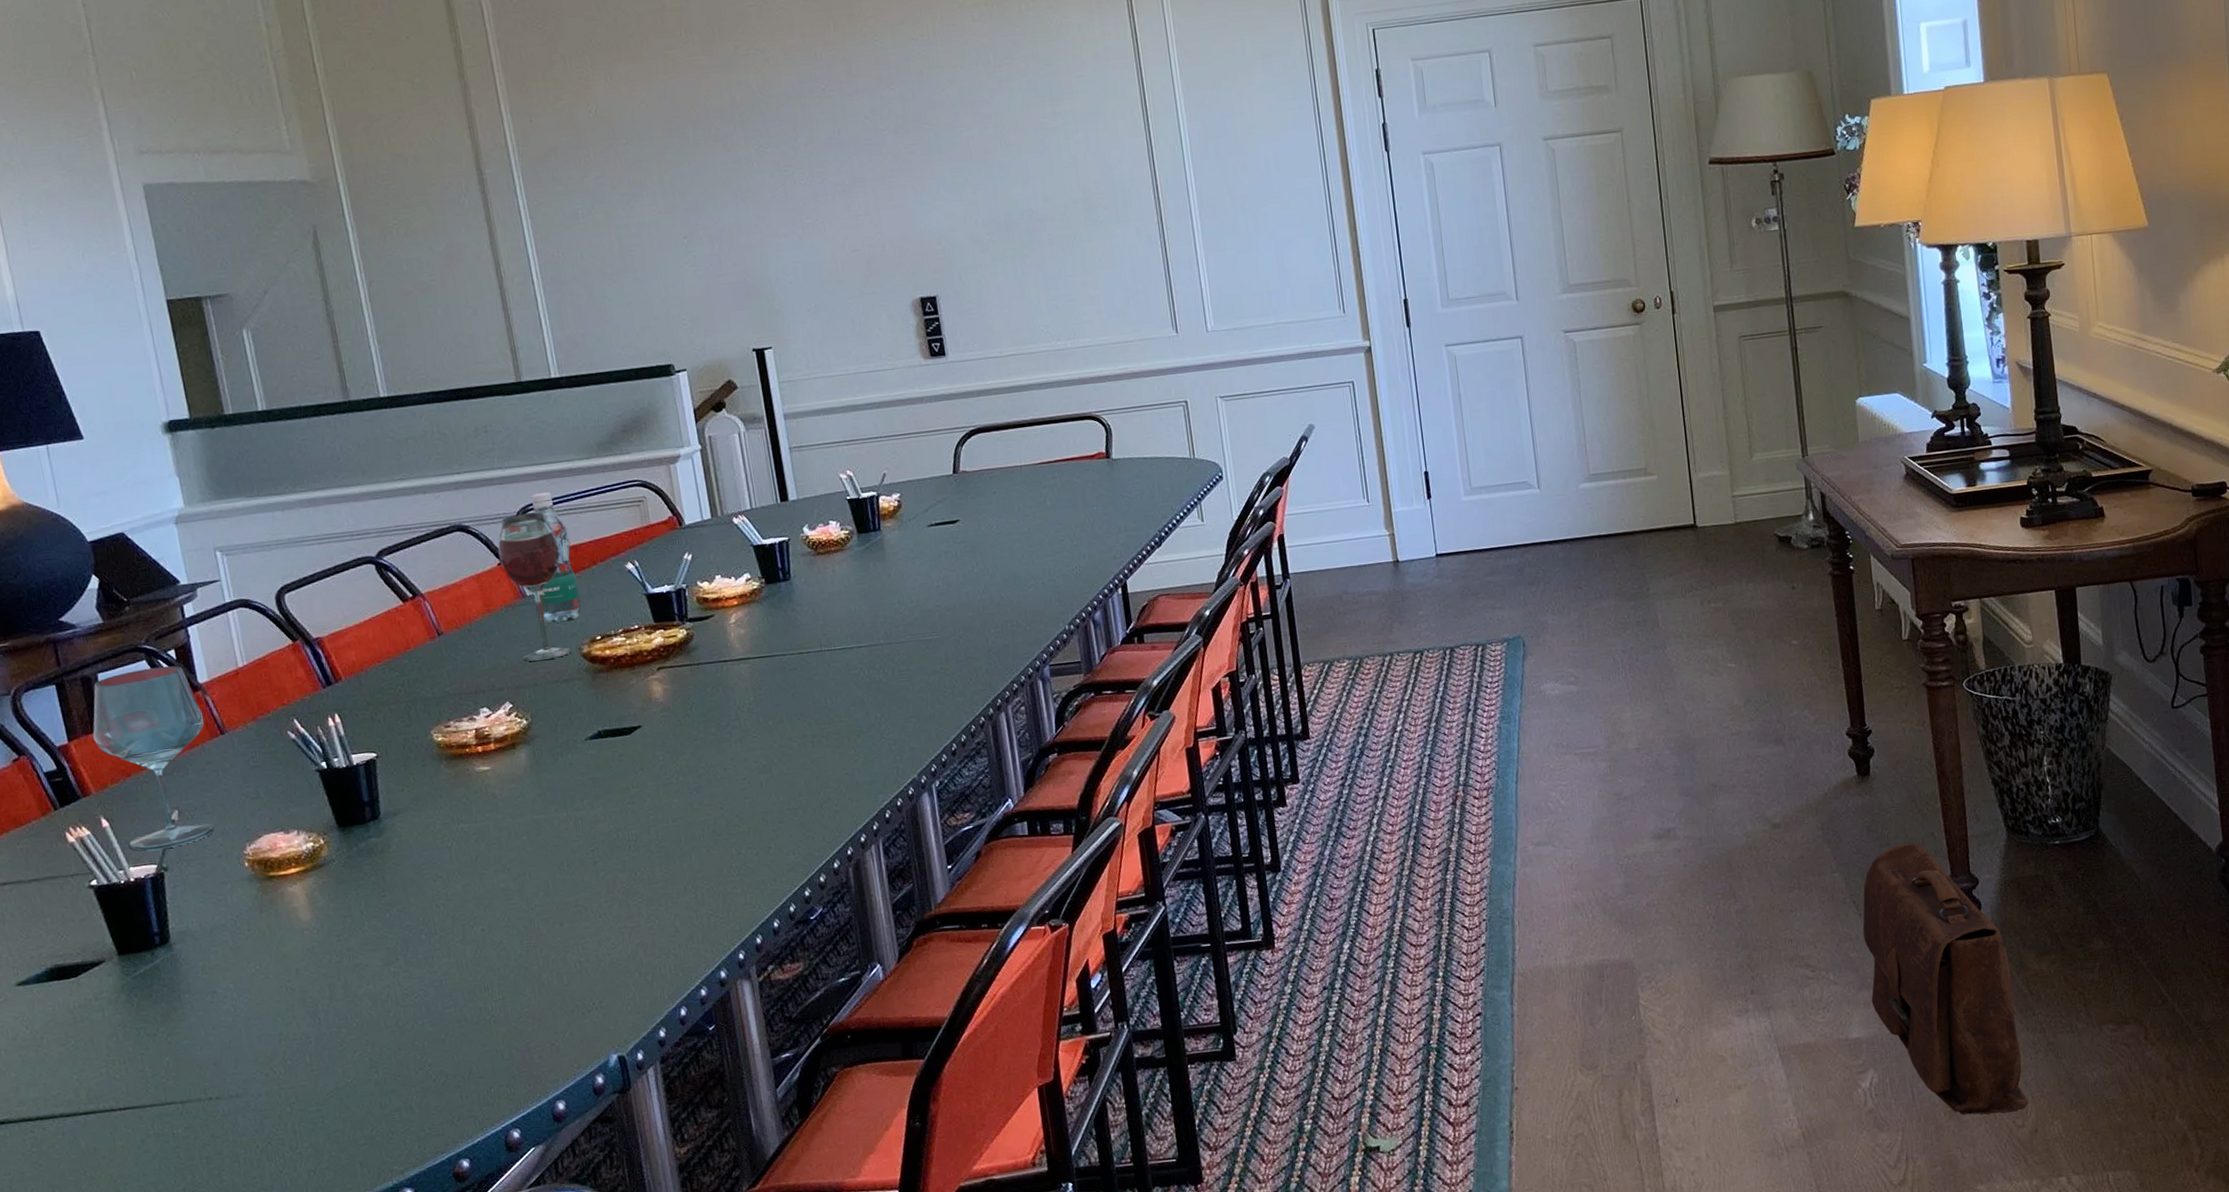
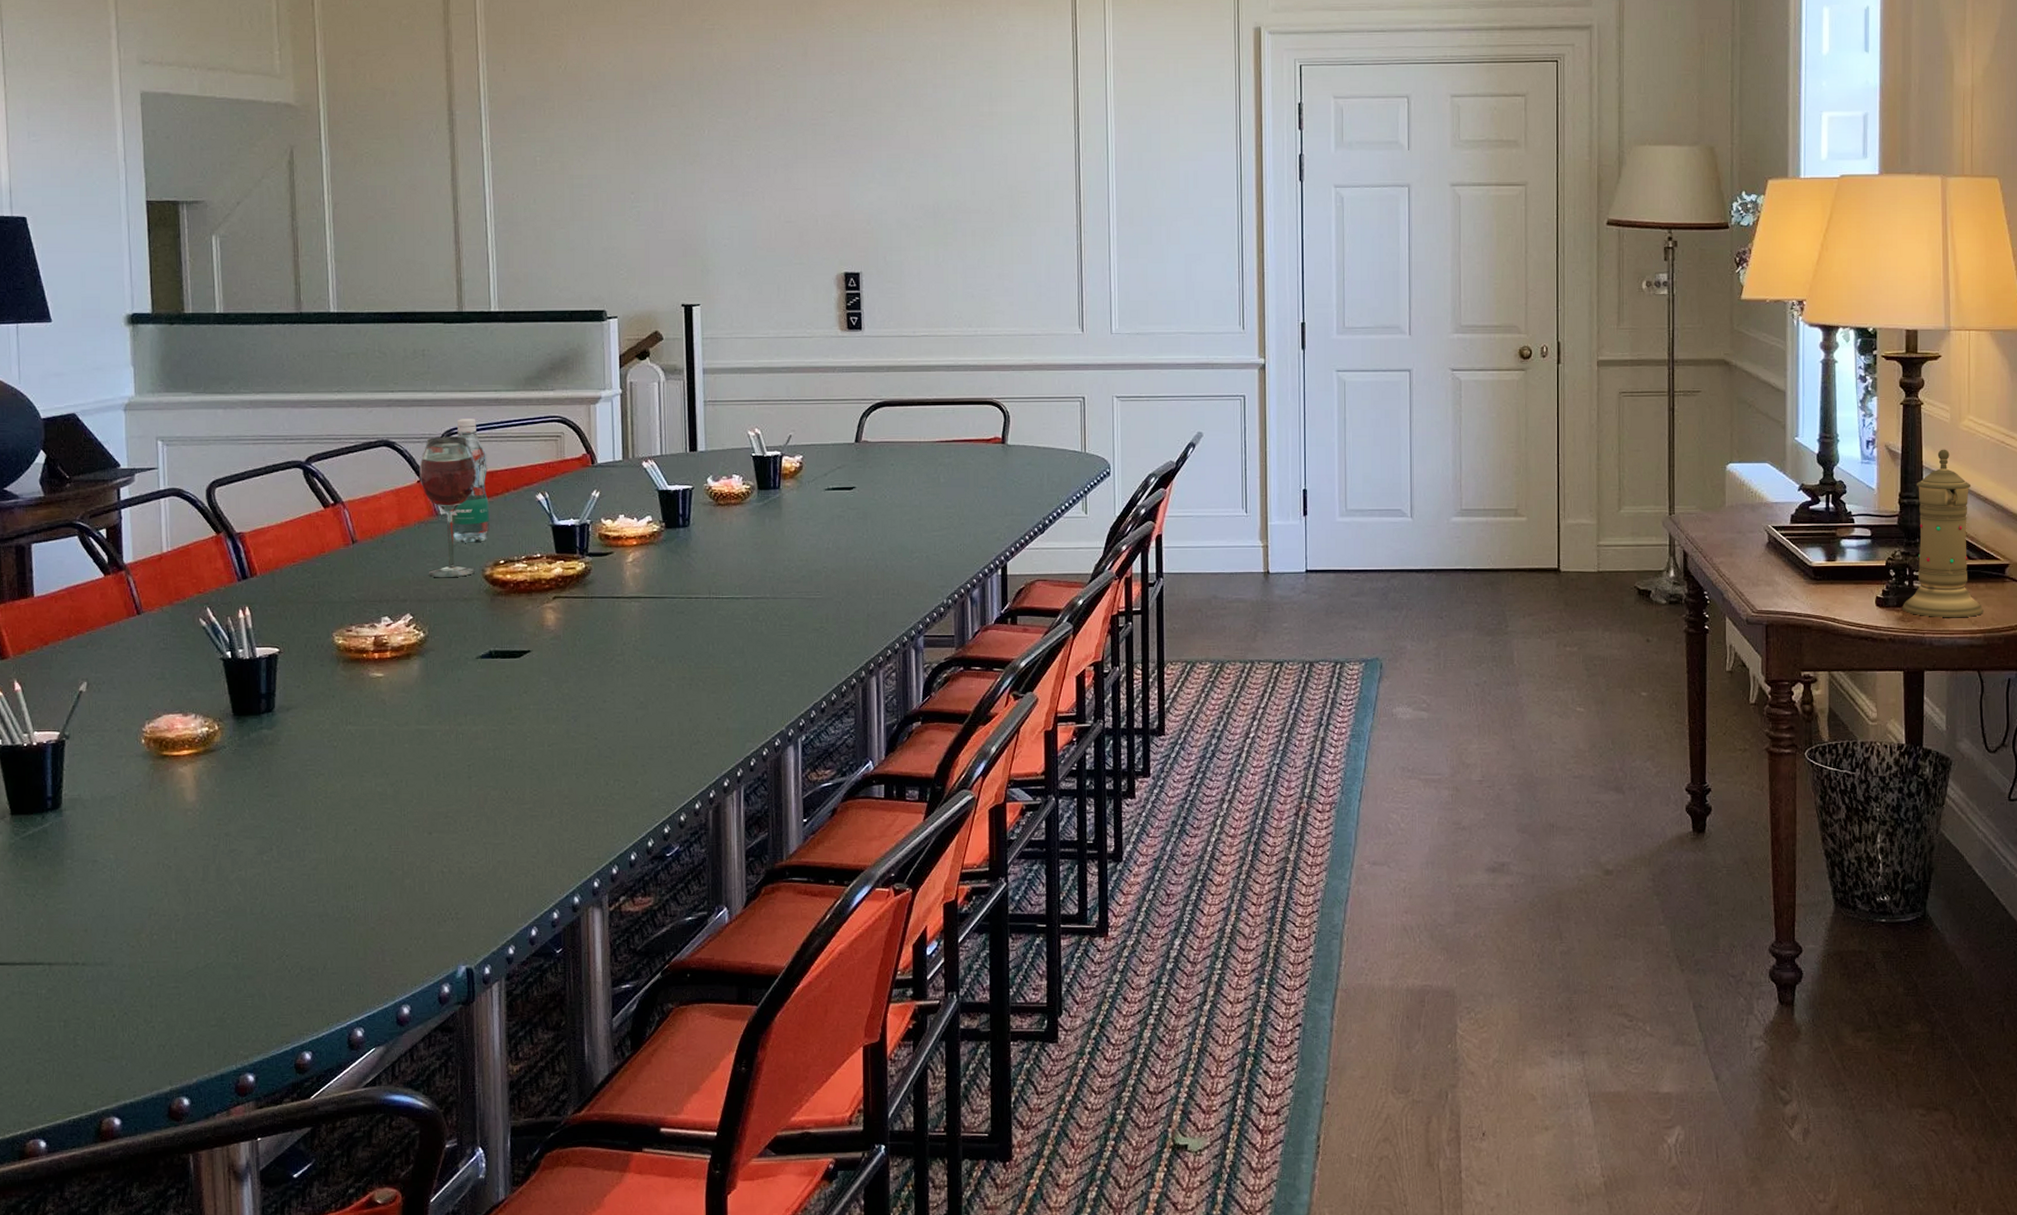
wine glass: present [93,665,215,852] -> none [19,543,124,719]
briefcase: present [1862,841,2029,1115] -> none [1683,903,1831,1186]
coffee pot: none [2047,359,2130,532] -> present [1901,449,1983,617]

